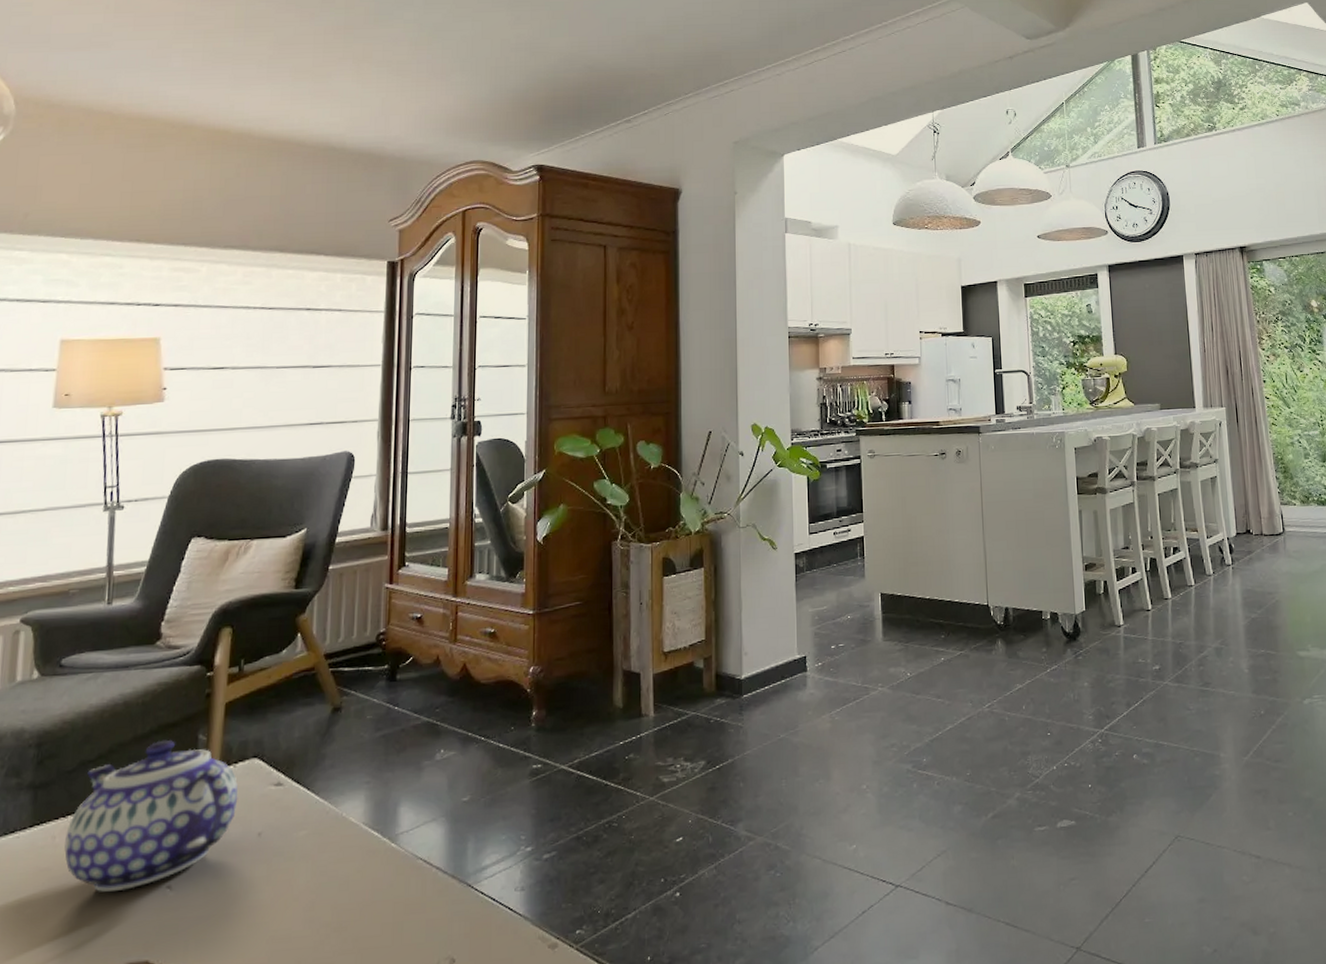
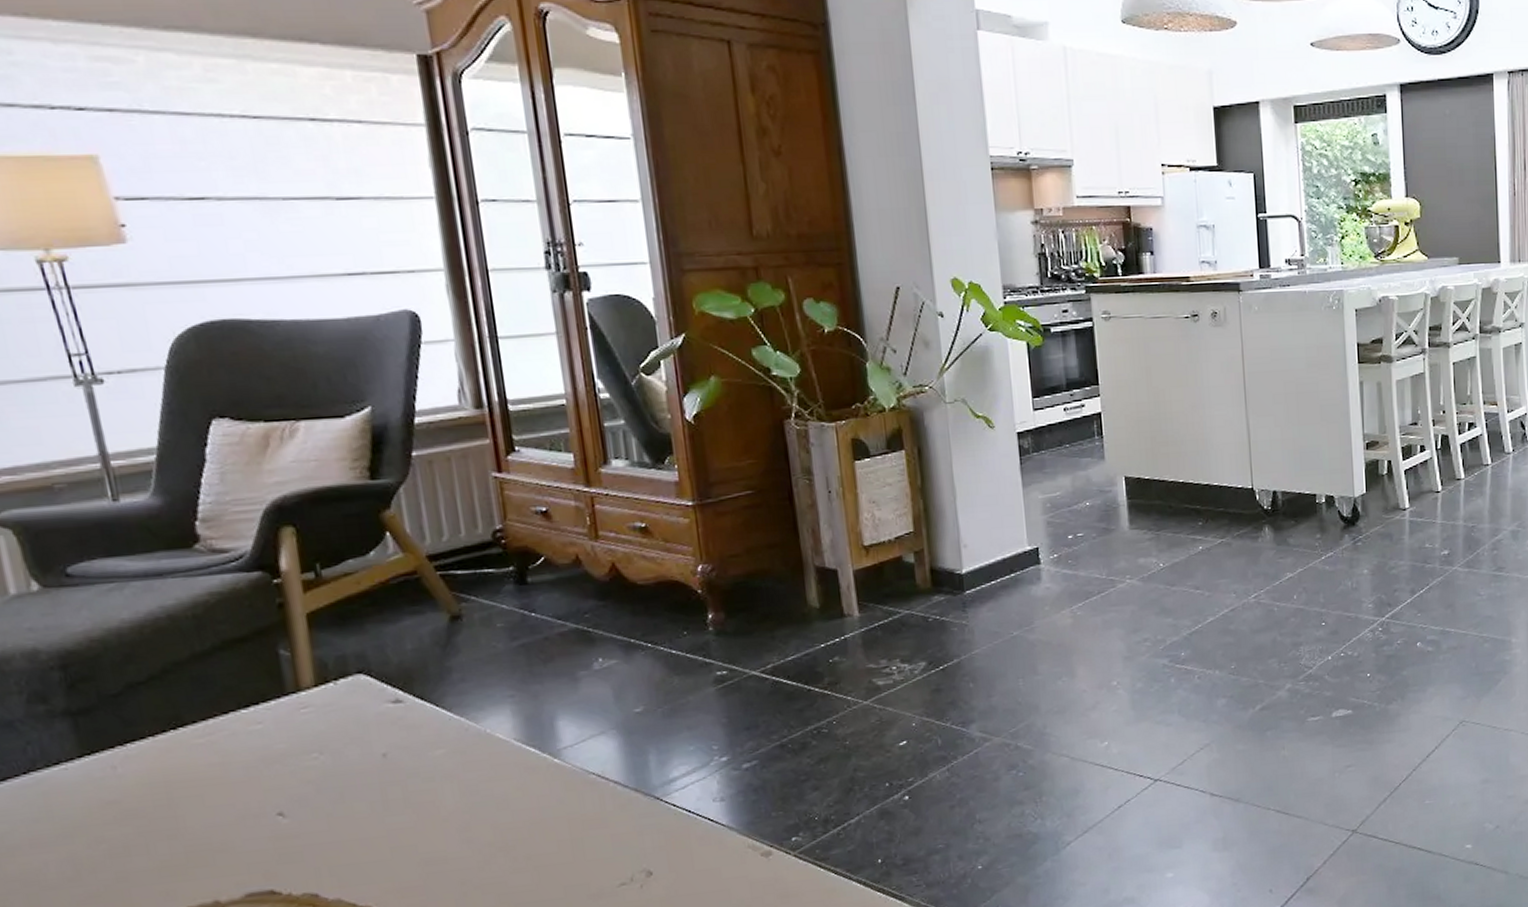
teapot: present [64,739,239,893] -> none [129,656,350,823]

